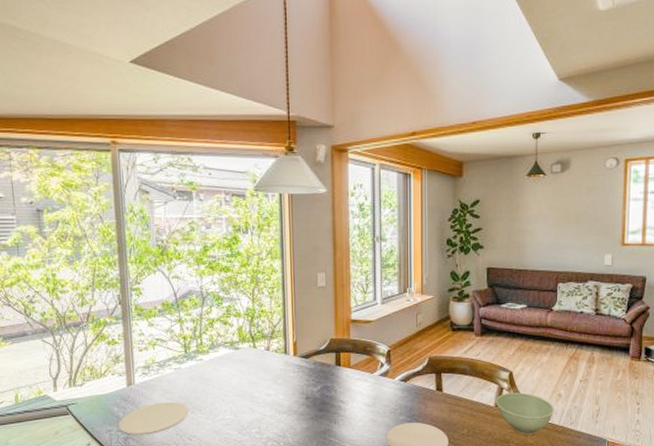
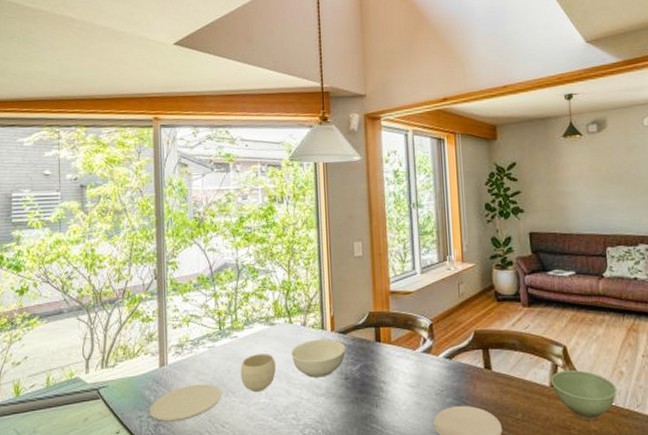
cup: none [205,375,240,410] -> present [240,354,276,393]
bowl: none [255,362,307,397] -> present [292,339,346,378]

